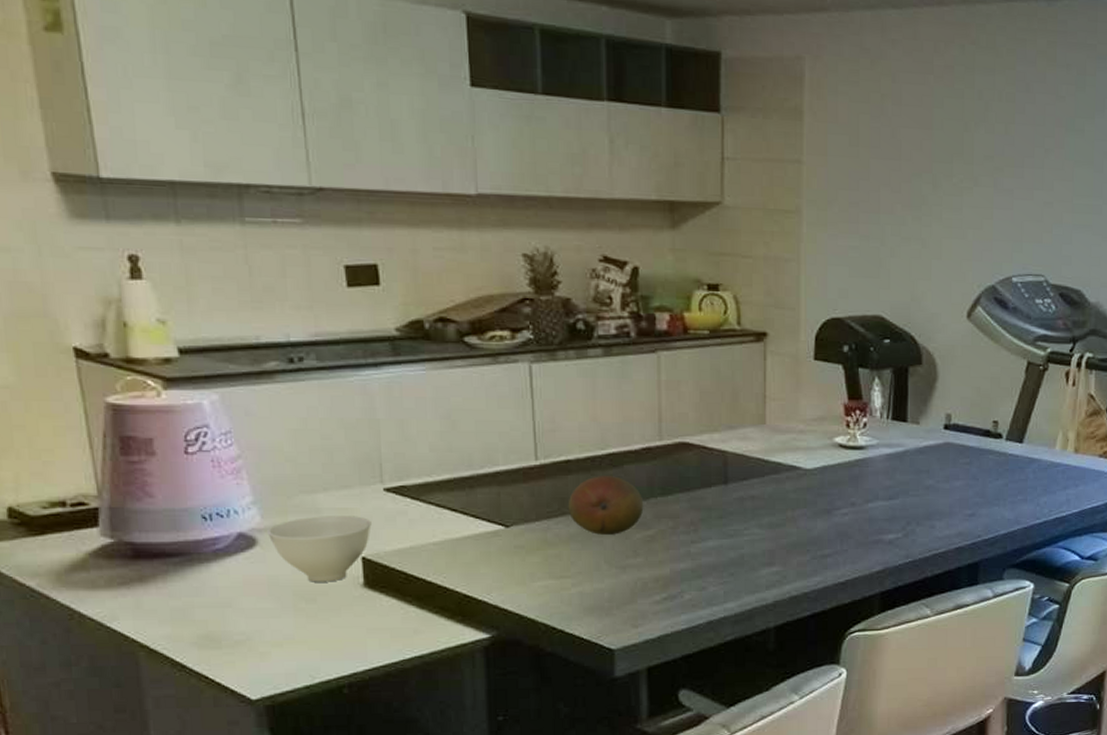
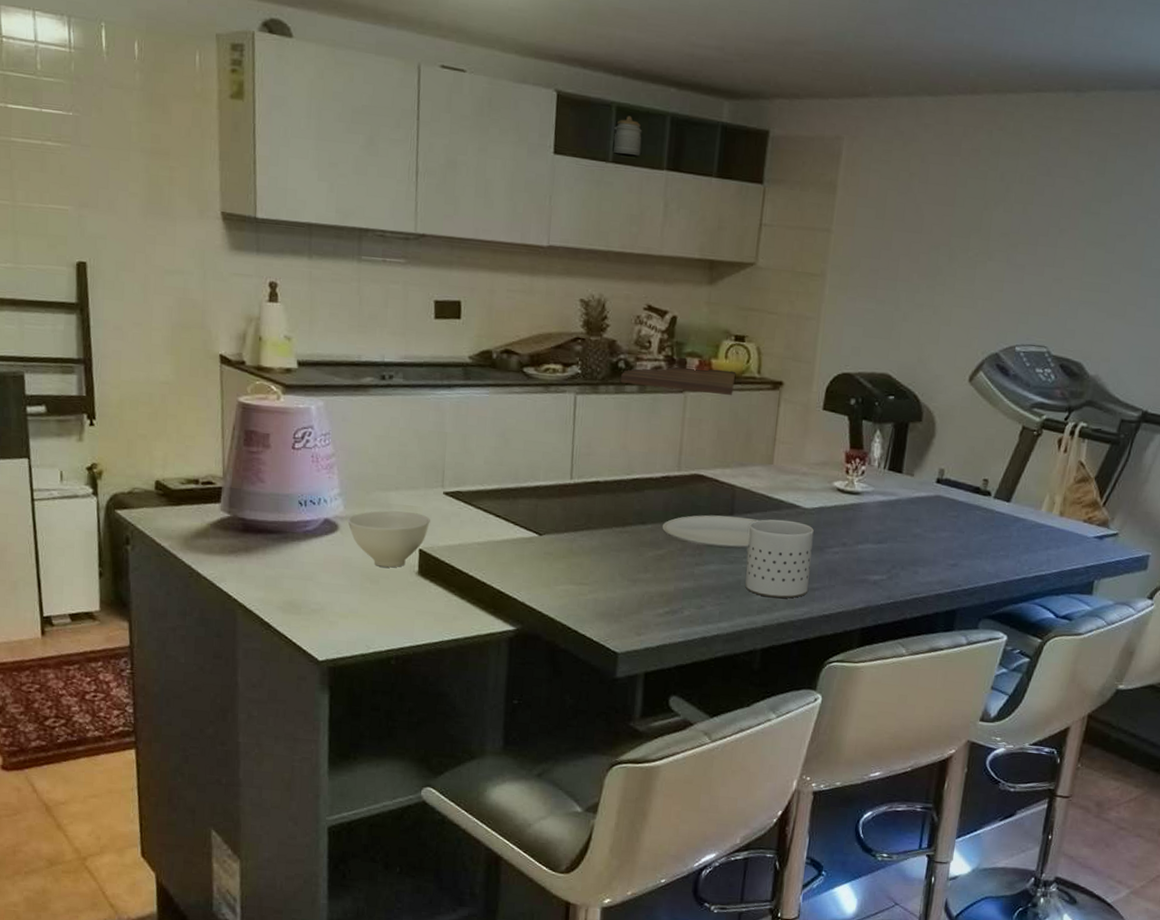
jar: none [540,39,575,88] -> present [612,116,643,158]
fruit: present [567,476,644,535] -> none [592,497,658,551]
cutting board: none [580,322,712,352] -> present [620,365,735,396]
plate: none [648,485,757,521] -> present [662,515,759,549]
mug: none [746,484,820,570] -> present [745,519,814,599]

